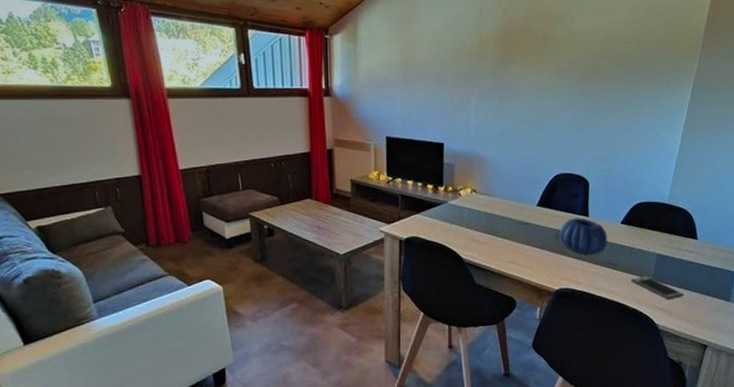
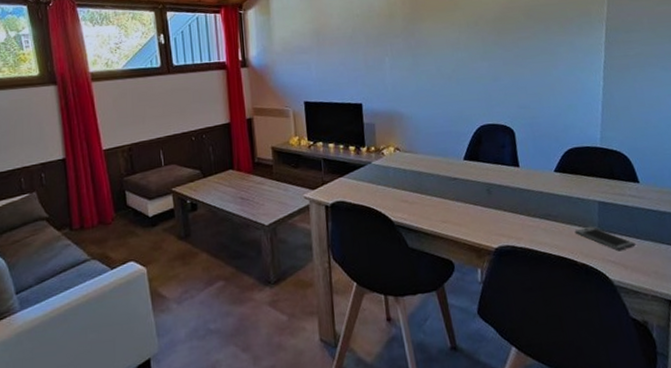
decorative bowl: present [560,218,608,254] -> none [491,168,544,208]

